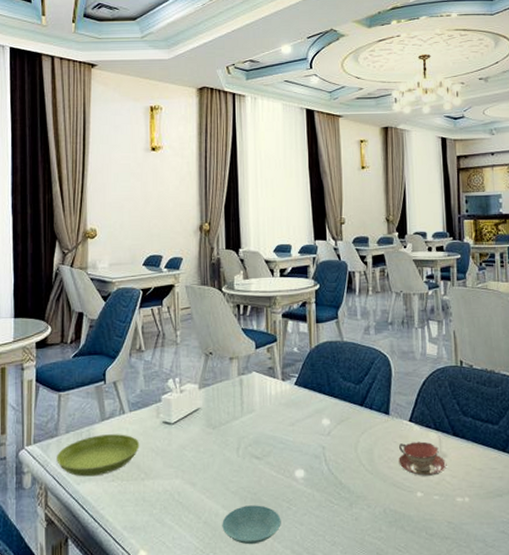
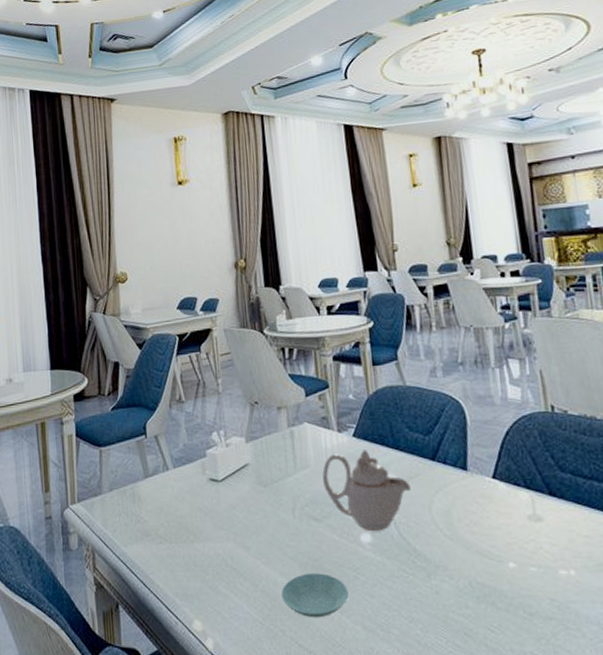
saucer: present [57,434,140,477] -> none [101,492,187,538]
teapot: none [266,396,341,467] -> present [322,450,411,530]
teacup: present [399,441,447,476] -> none [482,502,544,543]

